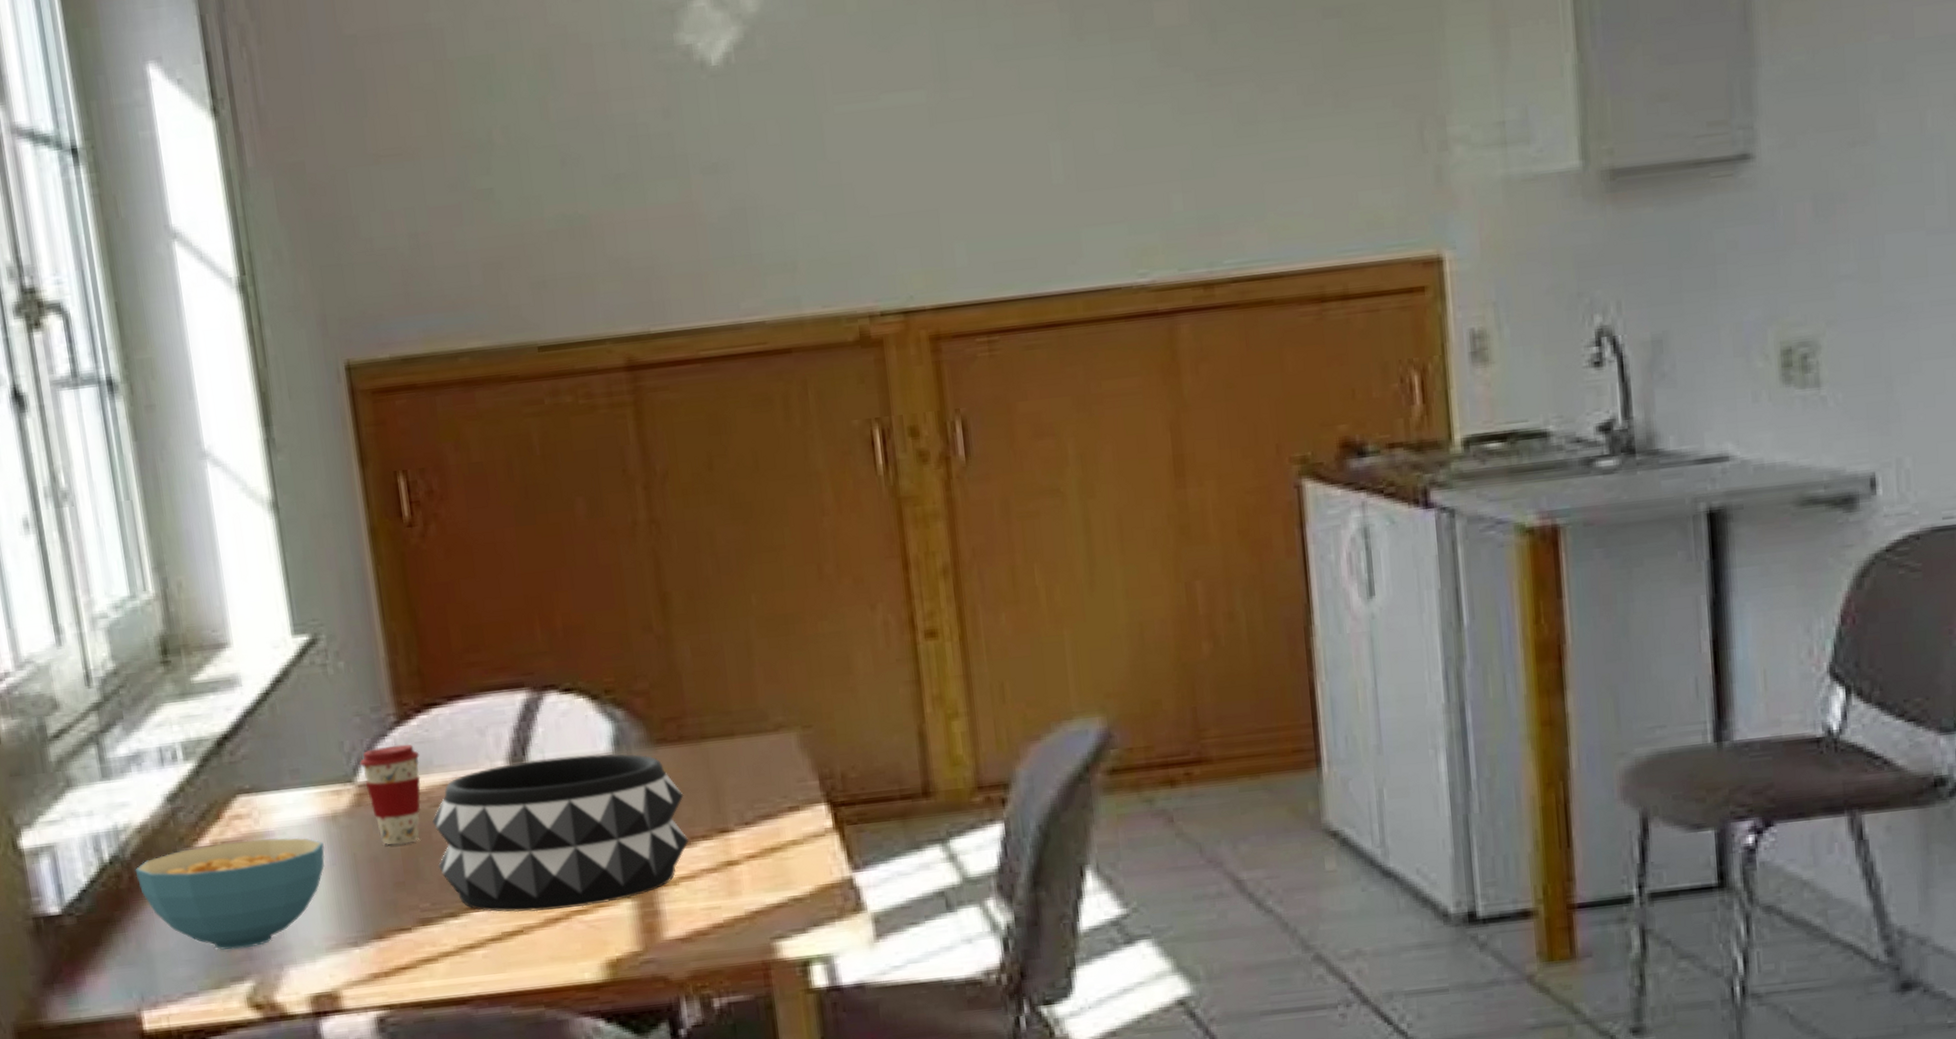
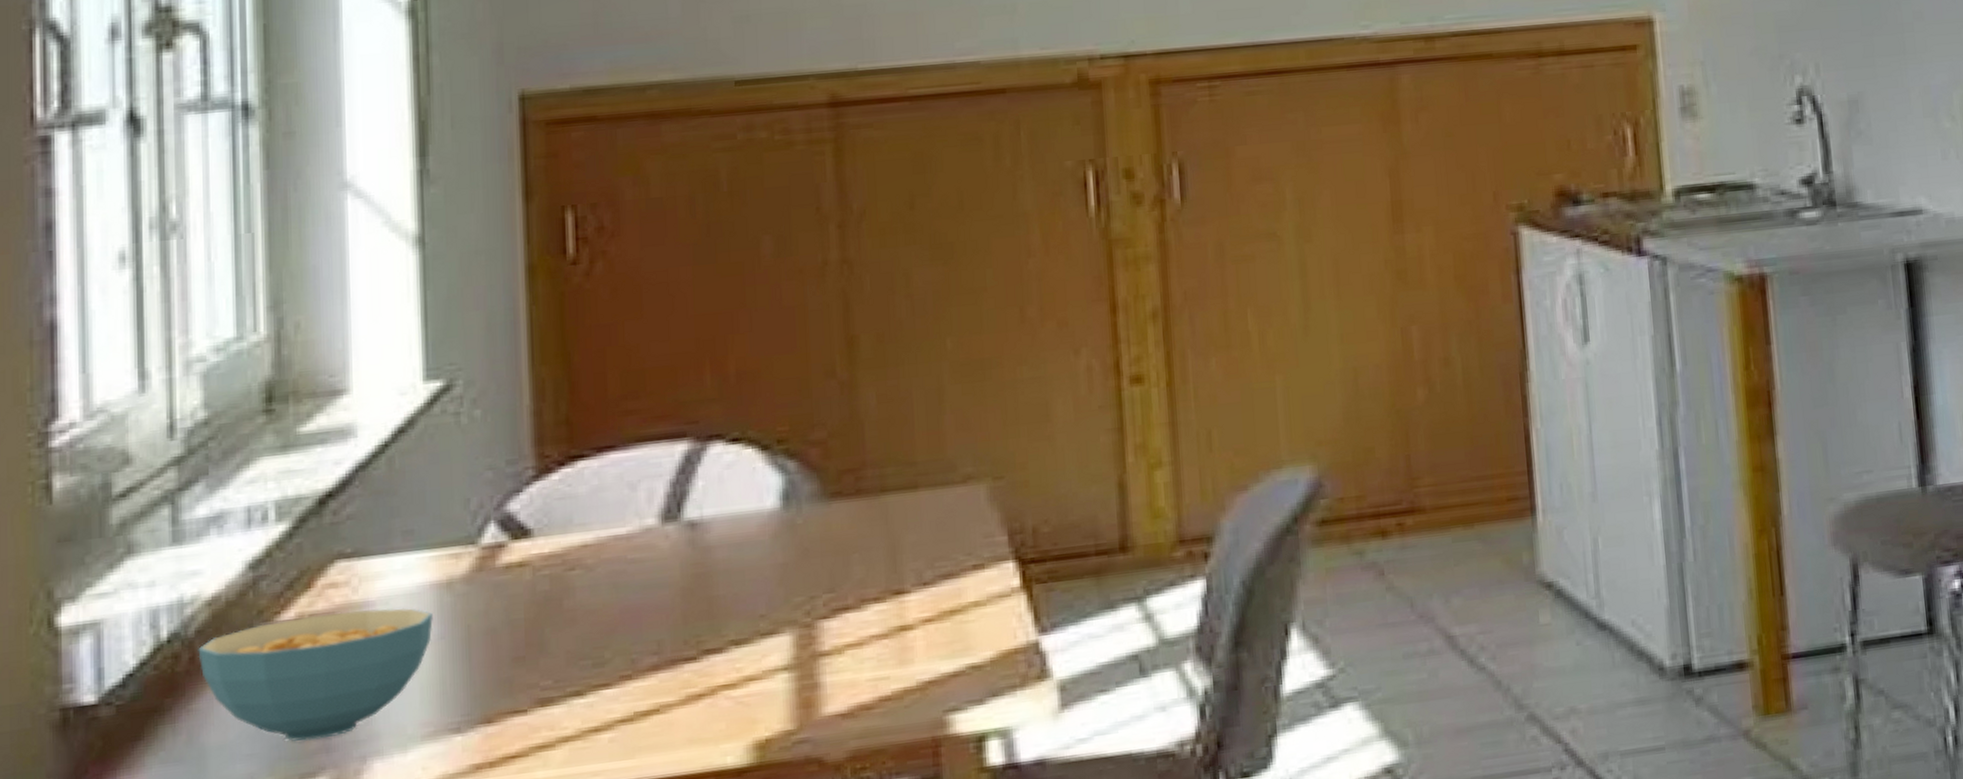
coffee cup: present [360,744,421,845] -> none [487,500,558,615]
decorative bowl: present [432,753,690,913] -> none [565,508,860,689]

